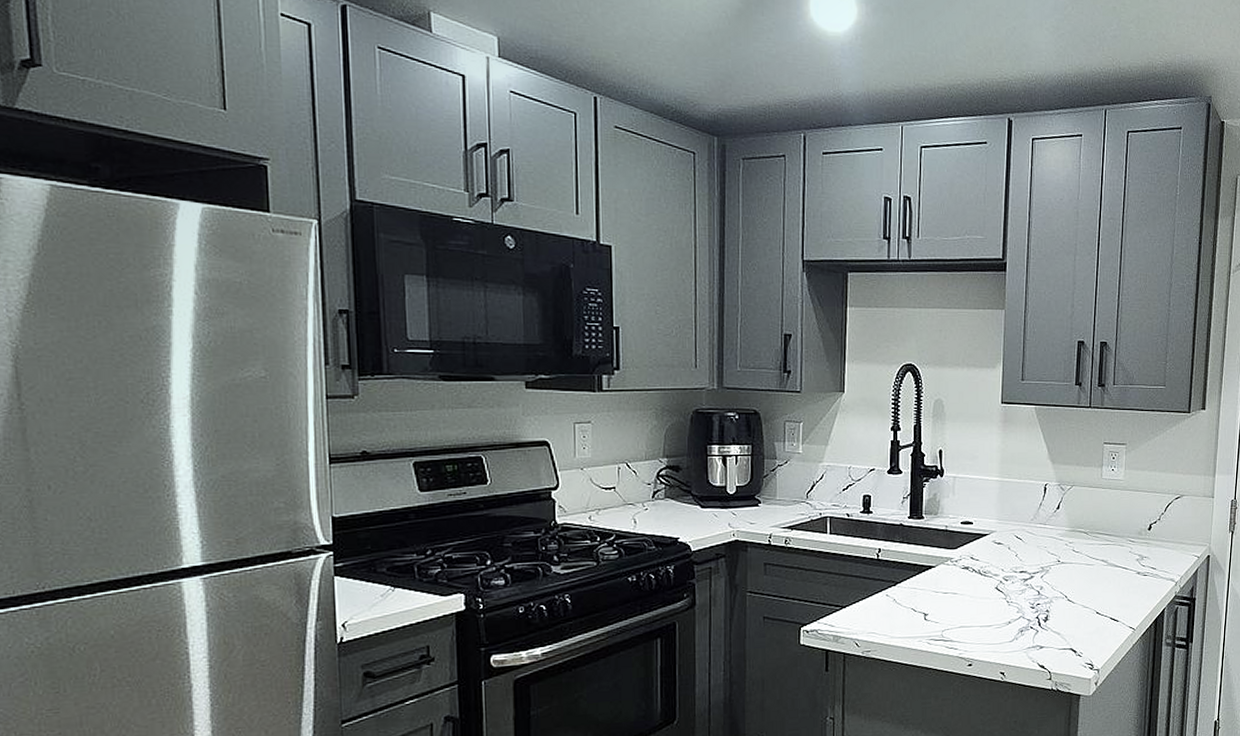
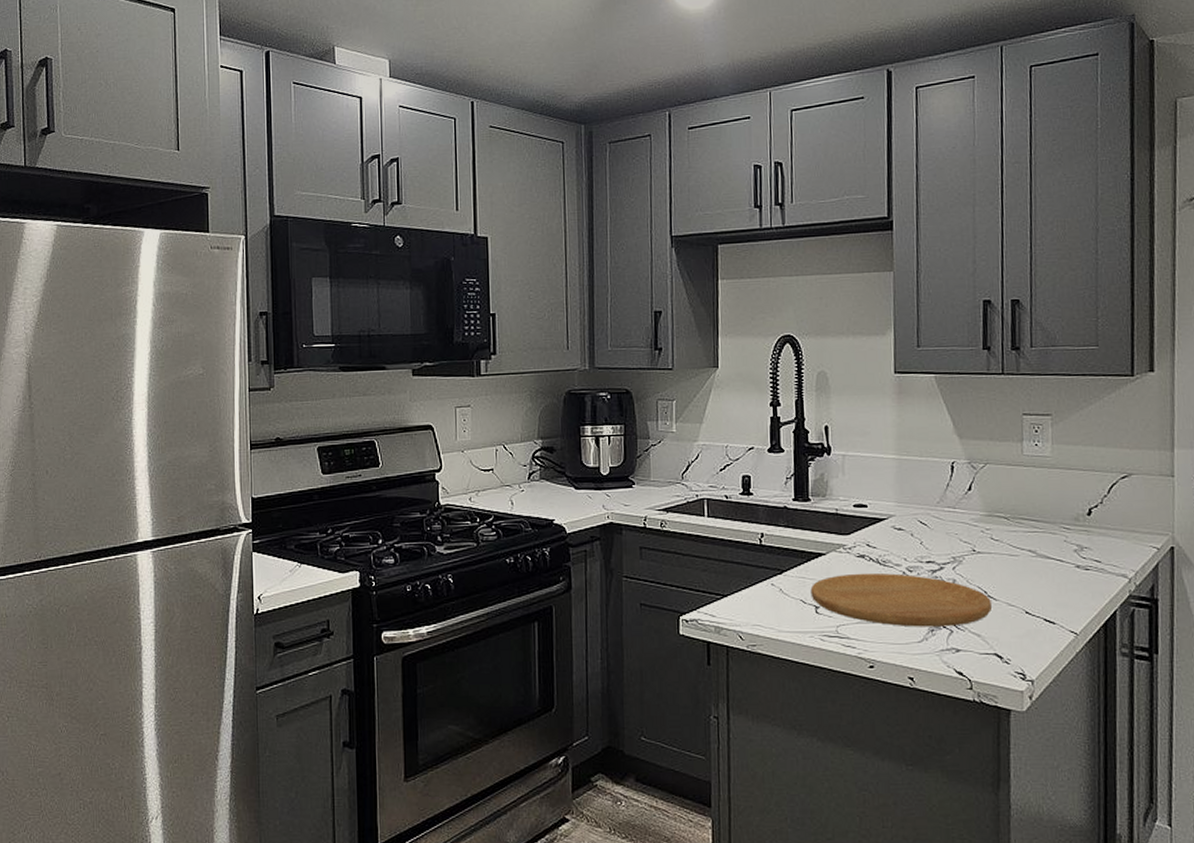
cutting board: none [920,582,1070,629] -> present [810,573,992,627]

